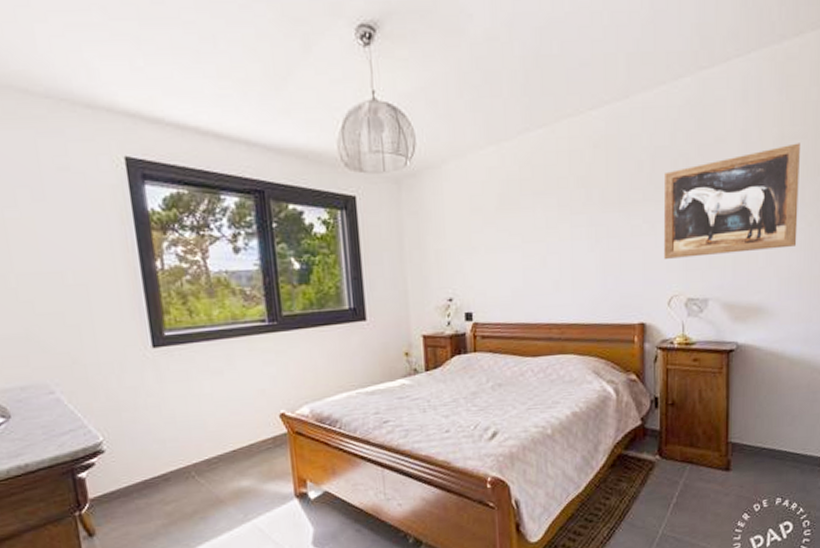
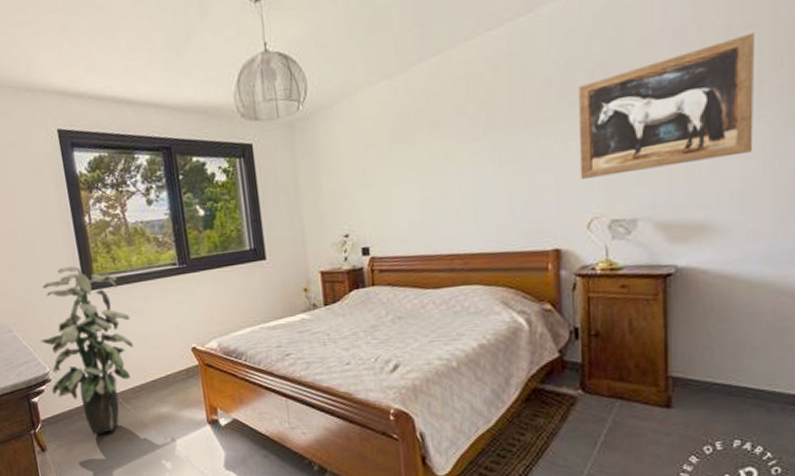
indoor plant: none [93,317,212,515] -> present [41,265,134,435]

